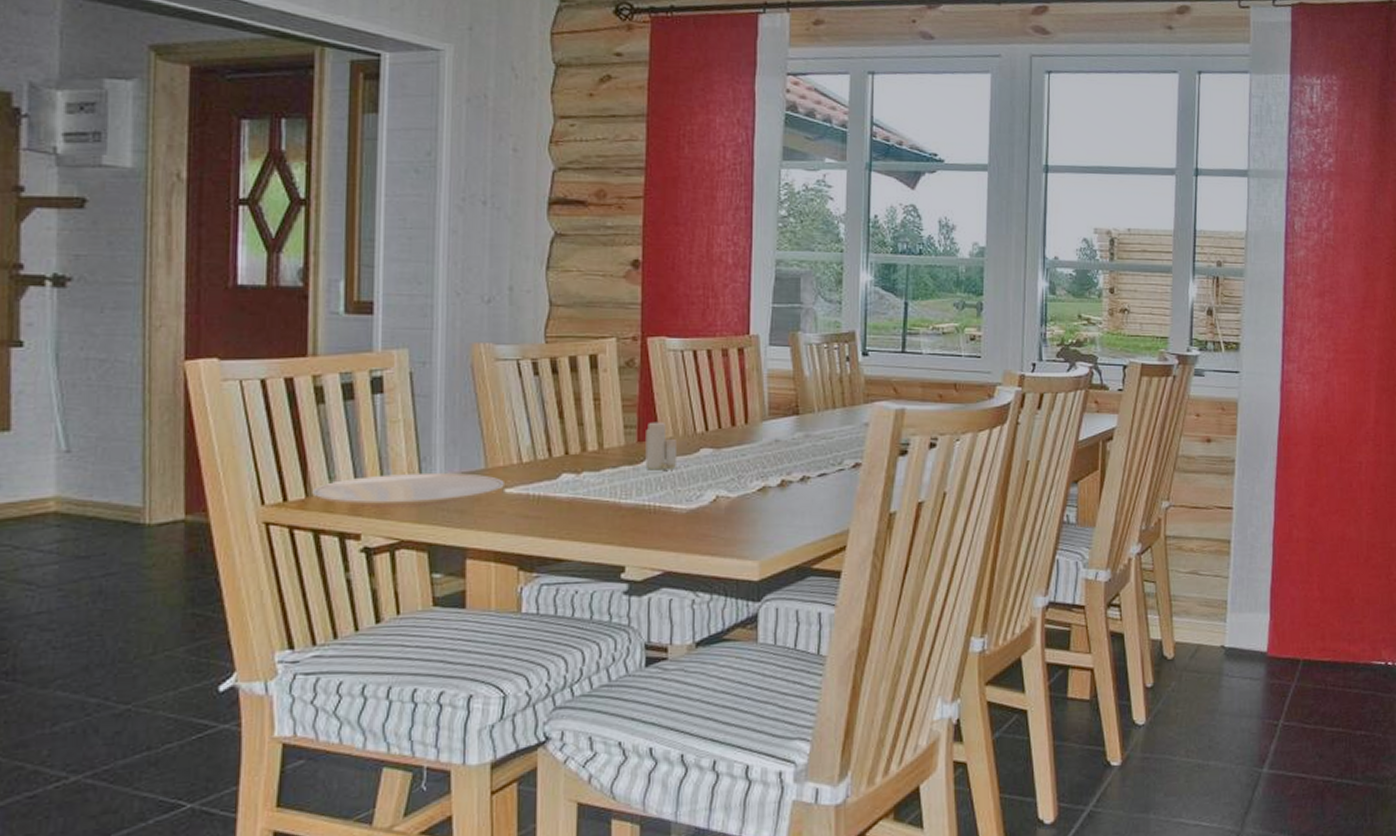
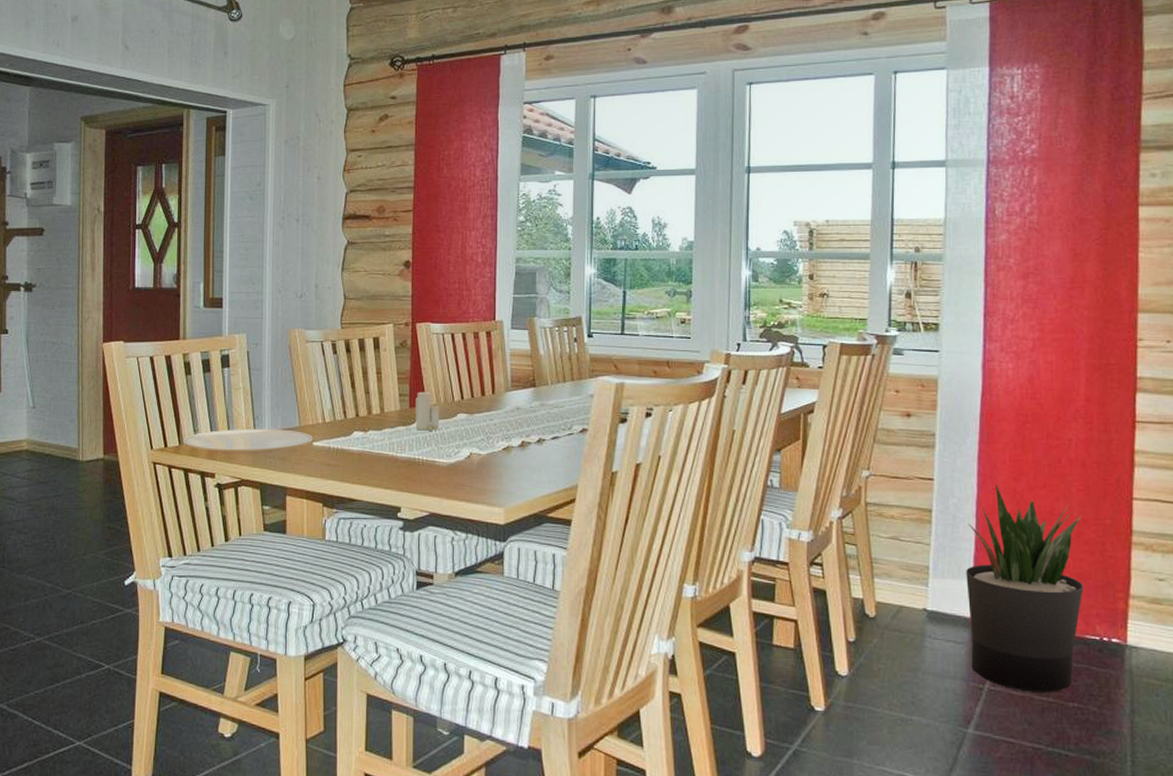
planter: none [1263,510,1371,724] -> present [966,484,1083,692]

